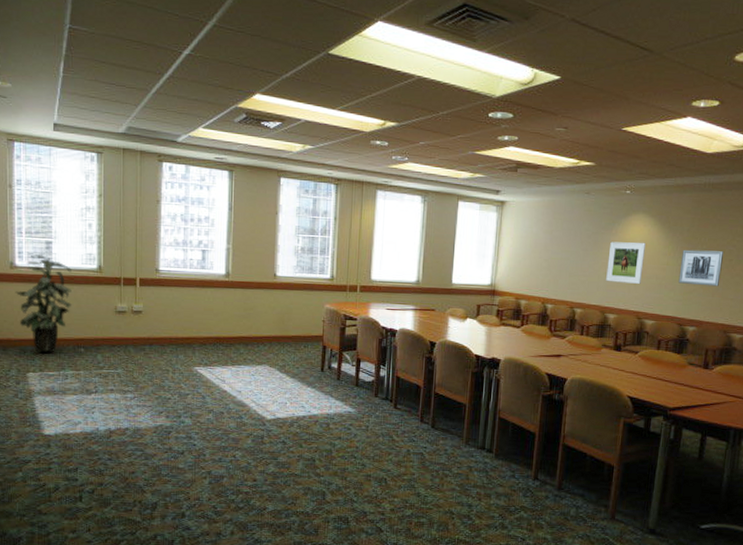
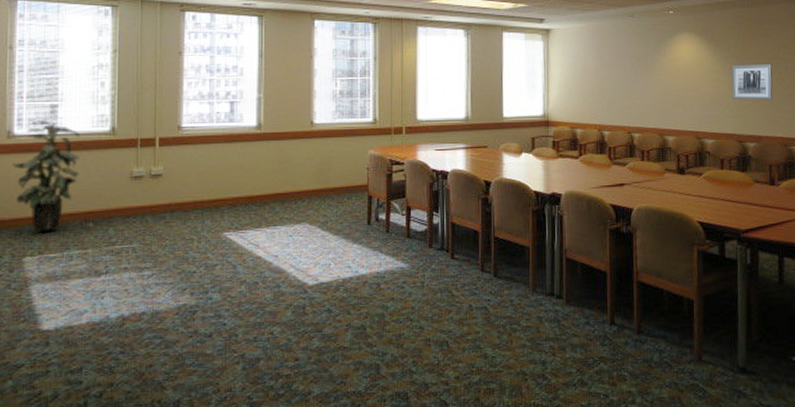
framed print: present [606,241,646,284] -> none [659,61,696,104]

